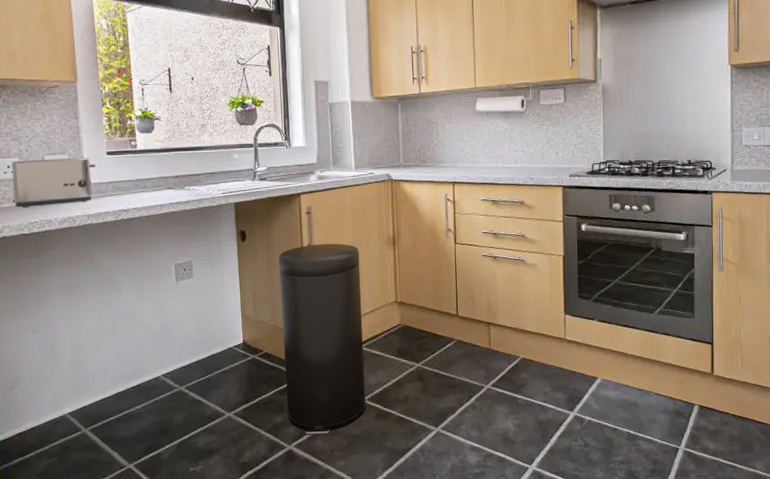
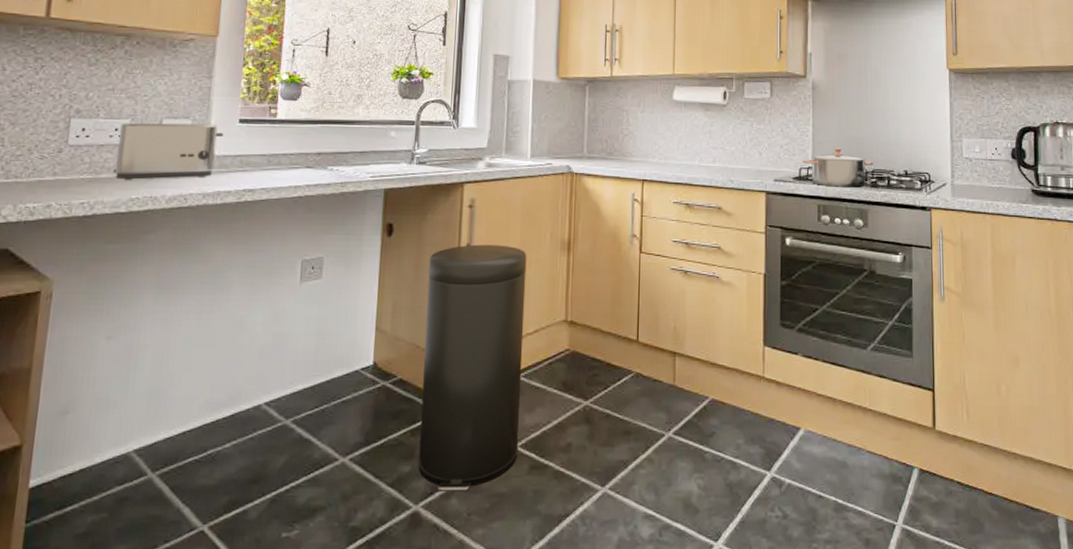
cooking pot: none [595,143,660,178] -> present [802,147,874,187]

